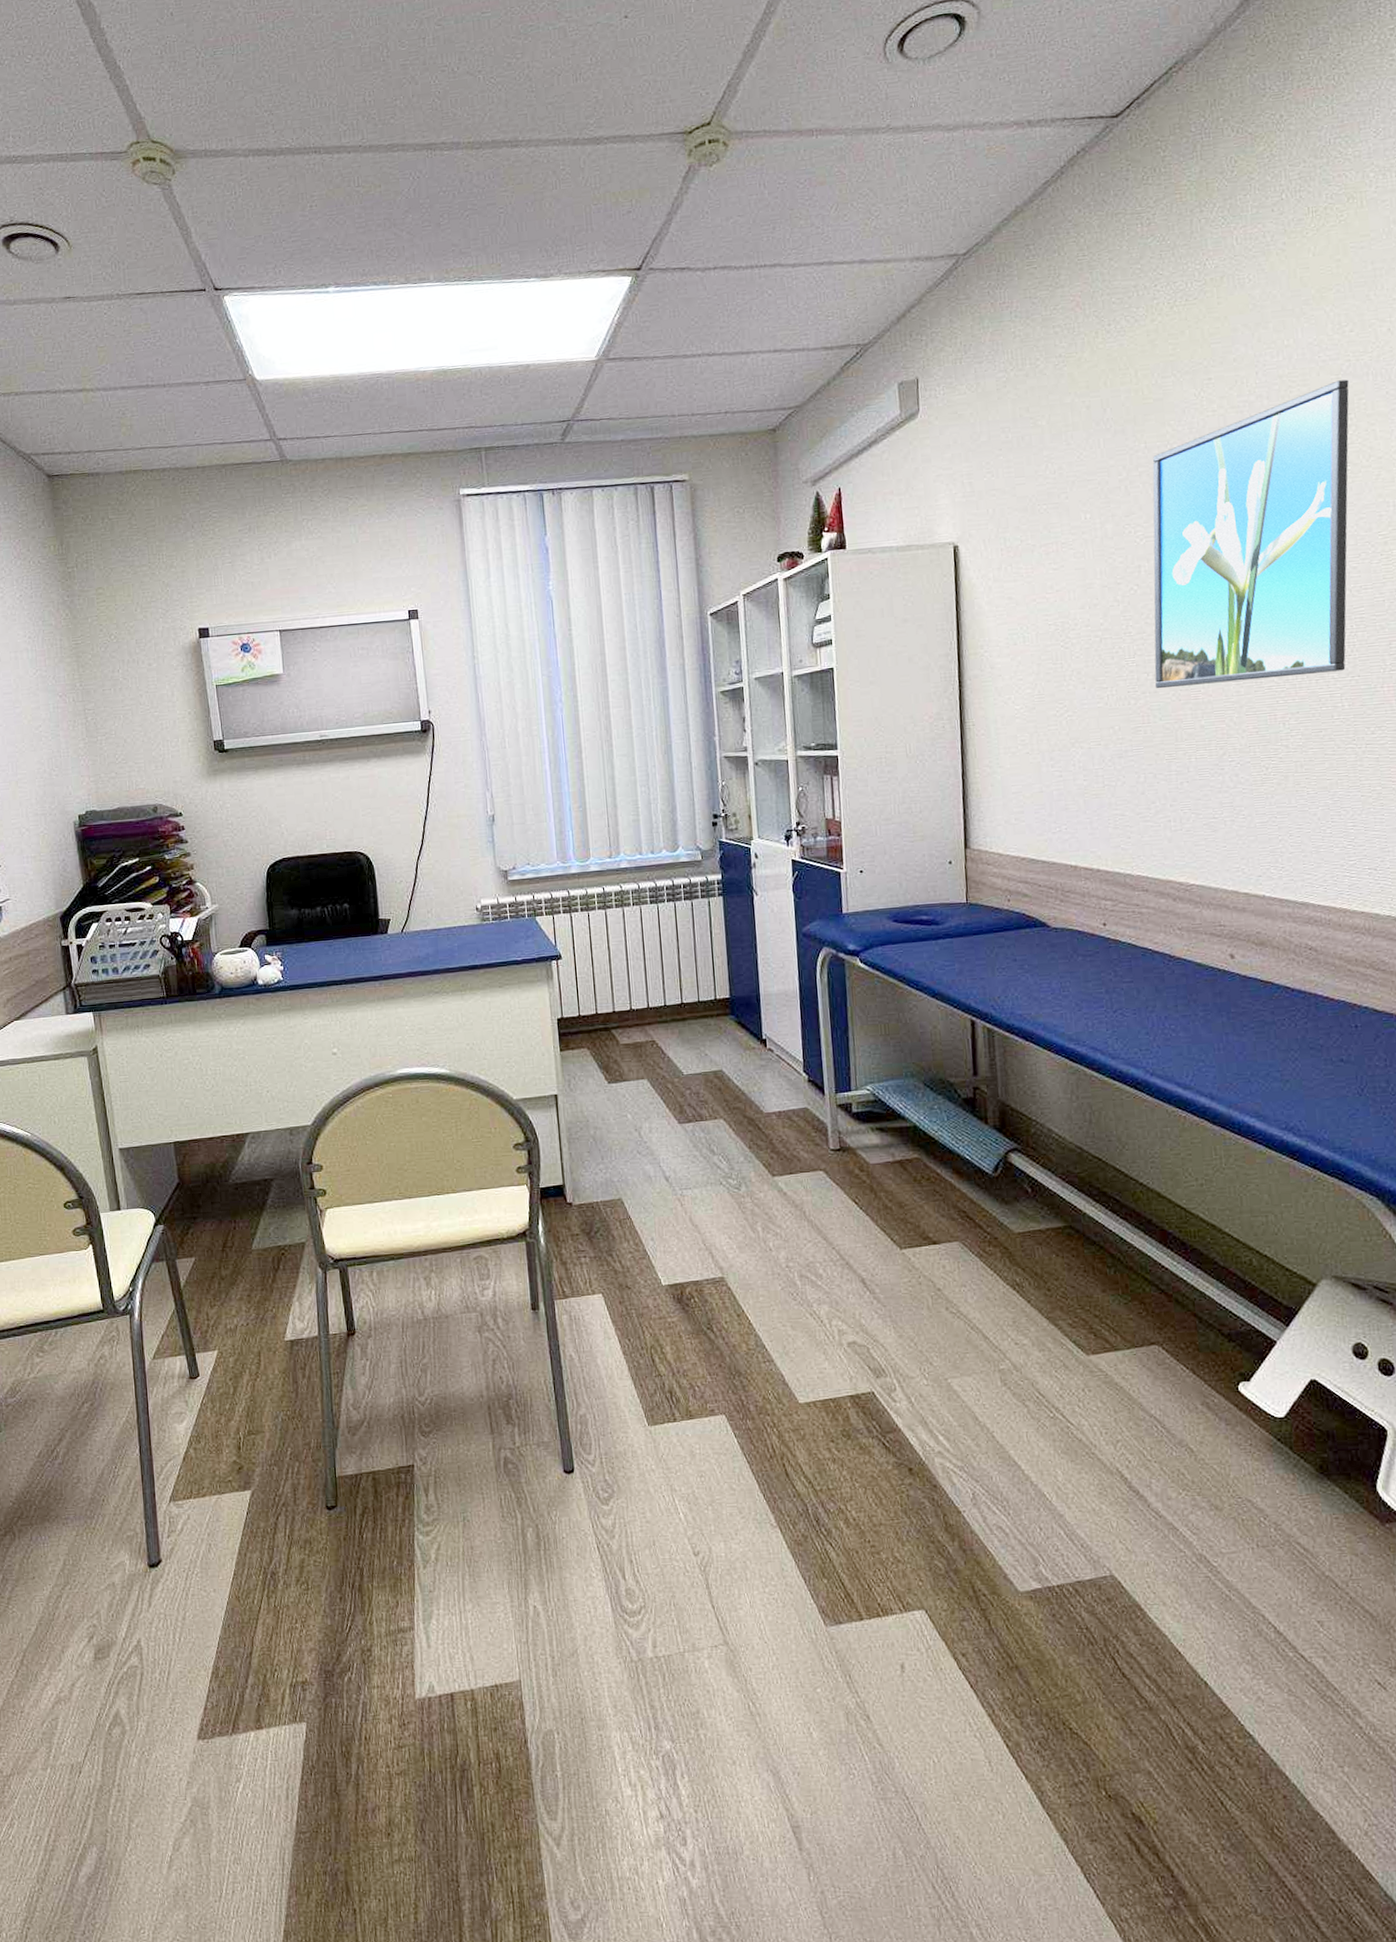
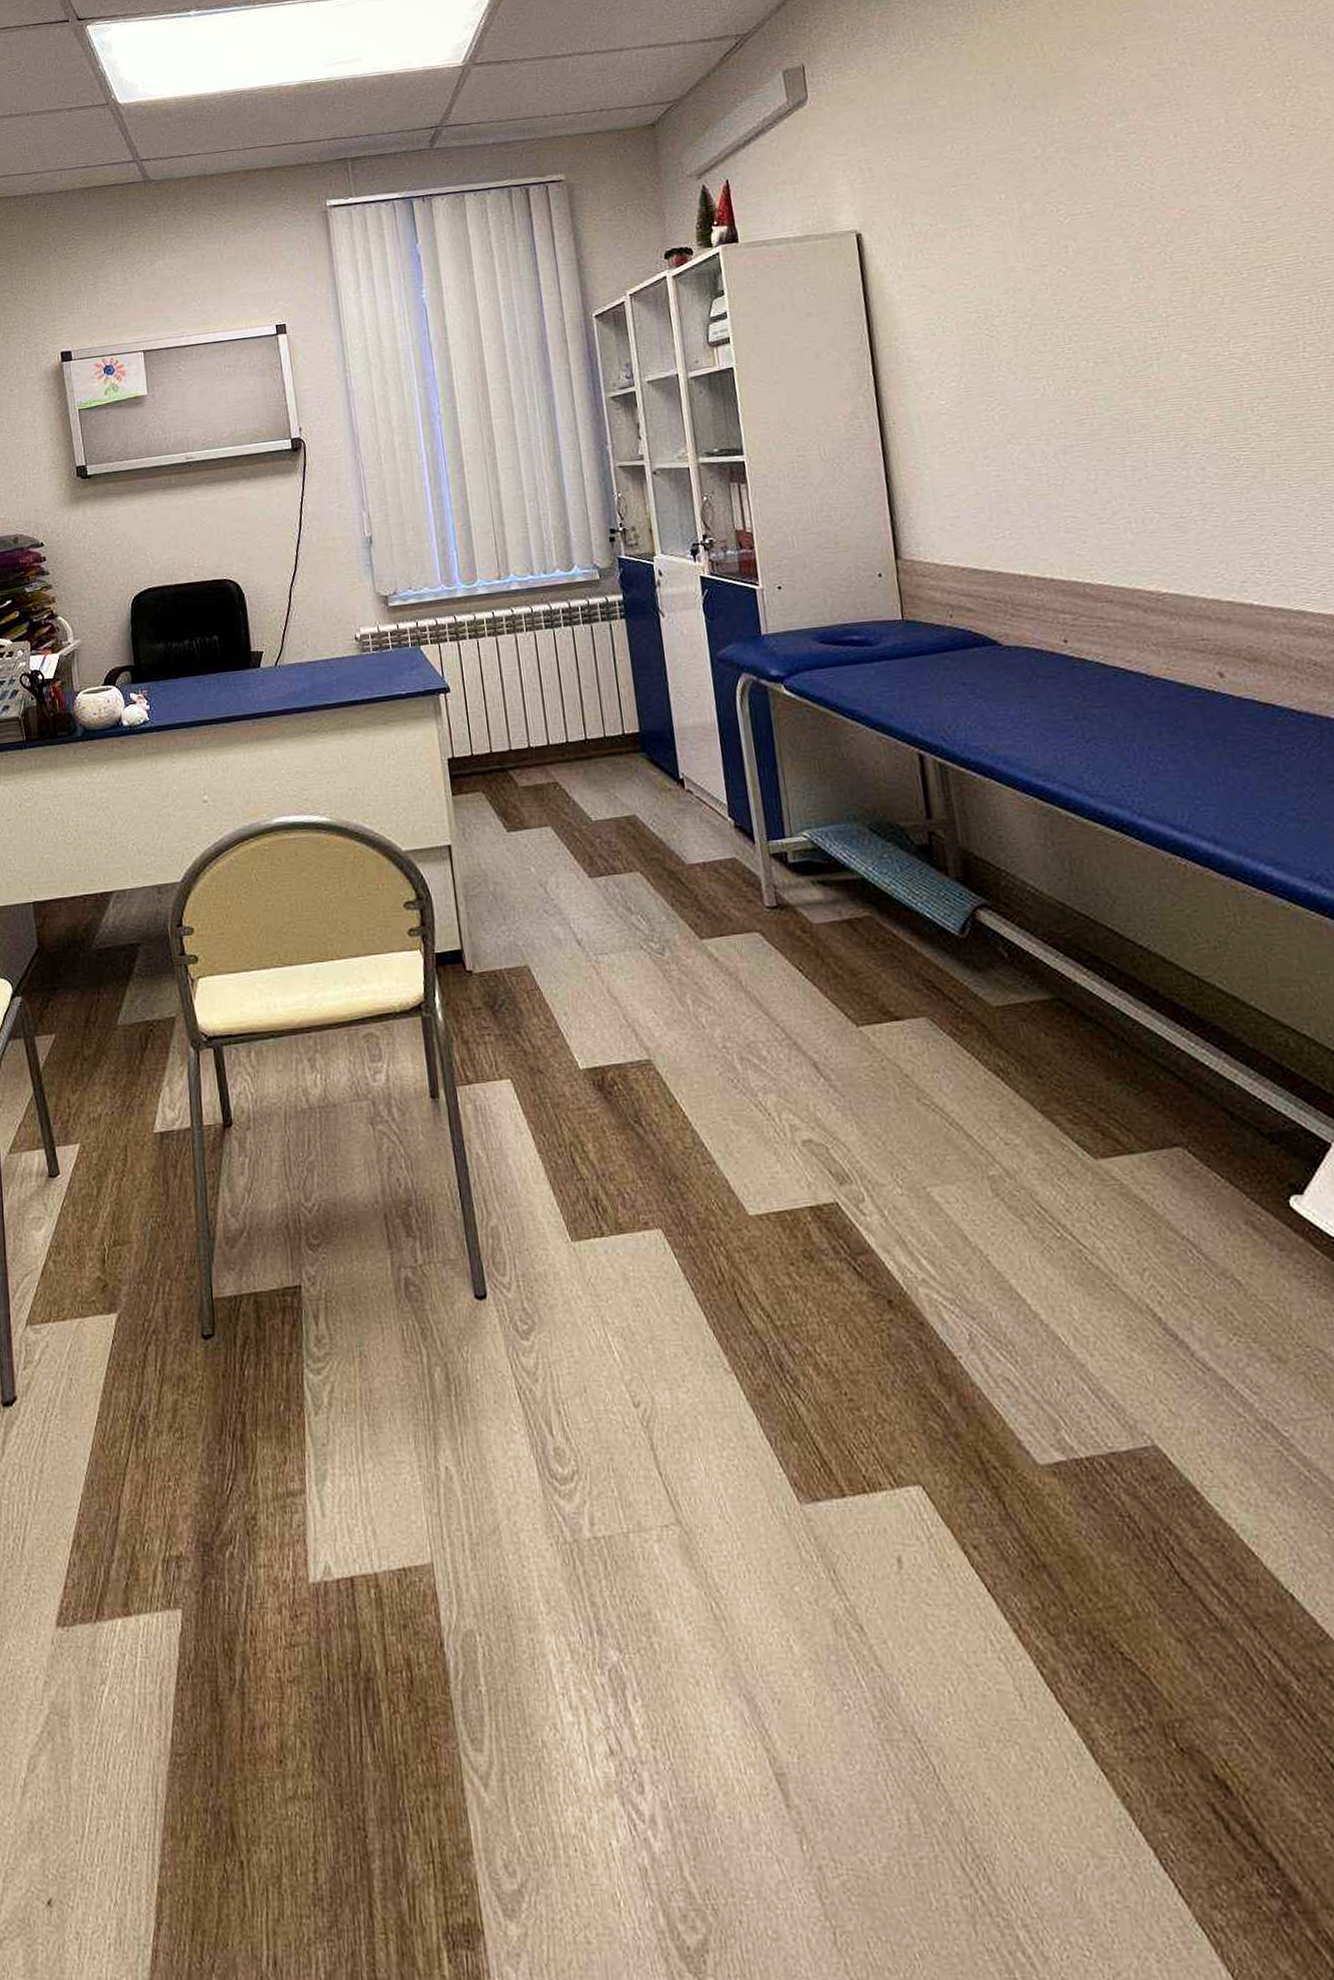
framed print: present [1152,379,1349,689] -> none [1069,40,1317,377]

